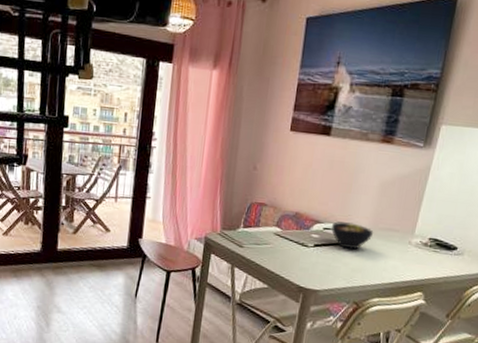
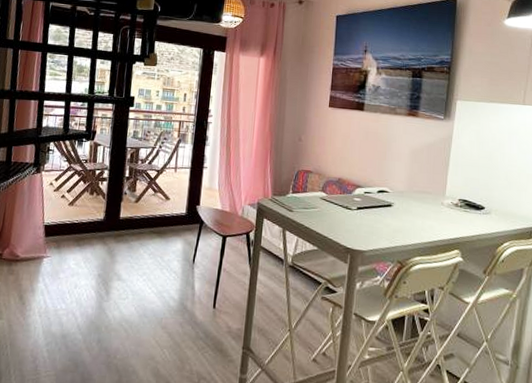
bowl: present [331,221,374,250] -> none [372,186,409,212]

